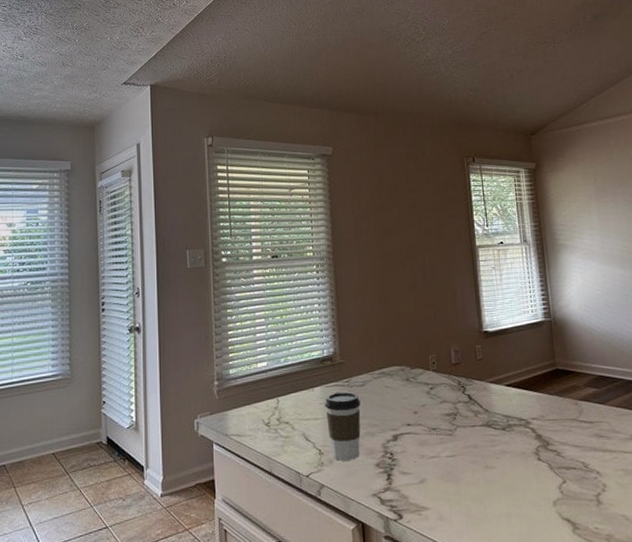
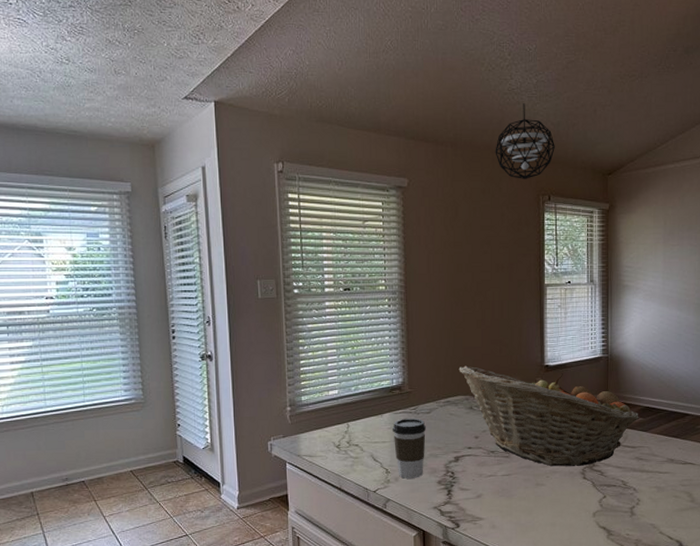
fruit basket: none [392,333,593,446] -> present [458,365,639,467]
pendant light: none [416,73,475,143] -> present [495,103,555,179]

